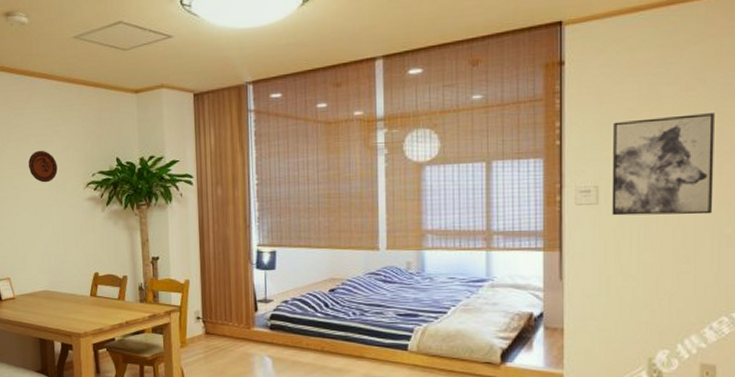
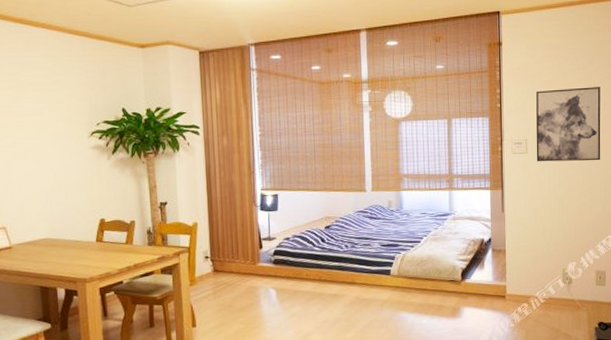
decorative plate: present [28,150,58,183] -> none [25,99,59,131]

